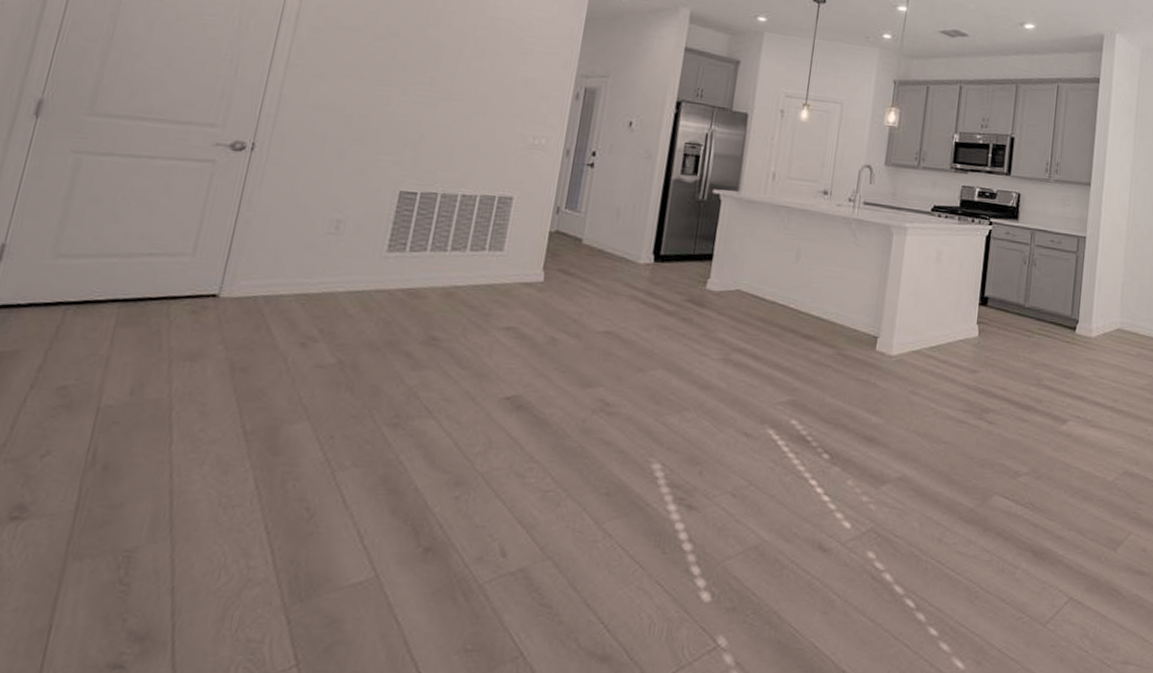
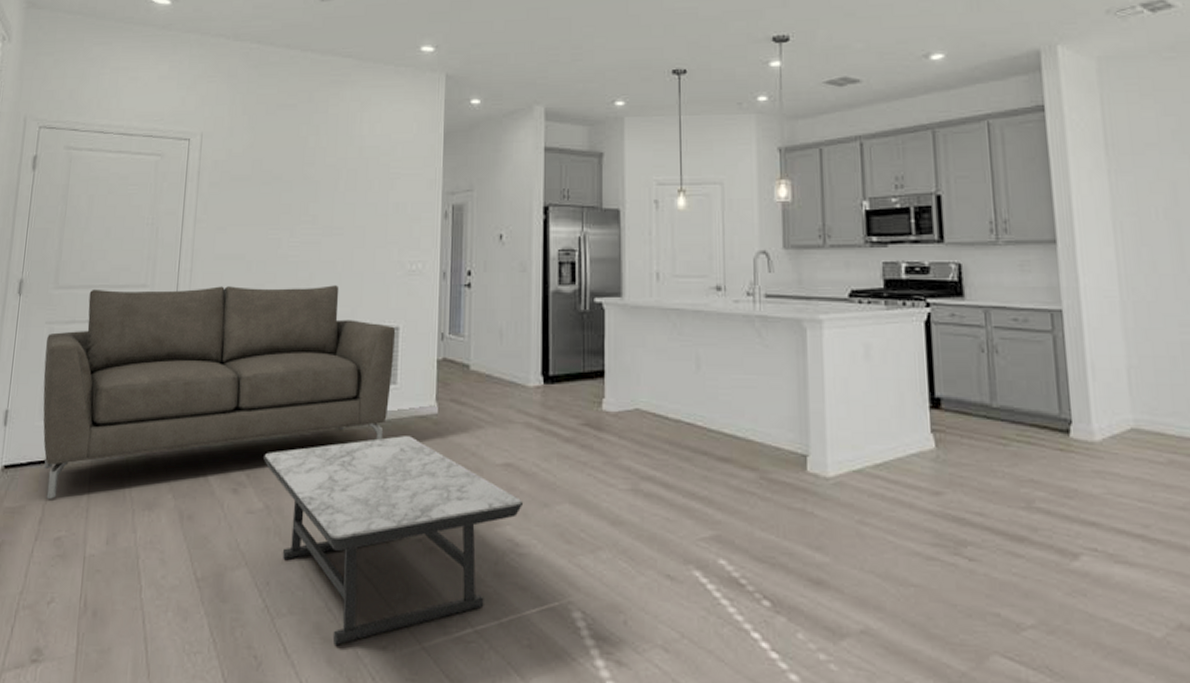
sofa: none [51,121,508,345] -> present [43,285,395,499]
coffee table: none [341,300,620,496] -> present [262,436,524,645]

